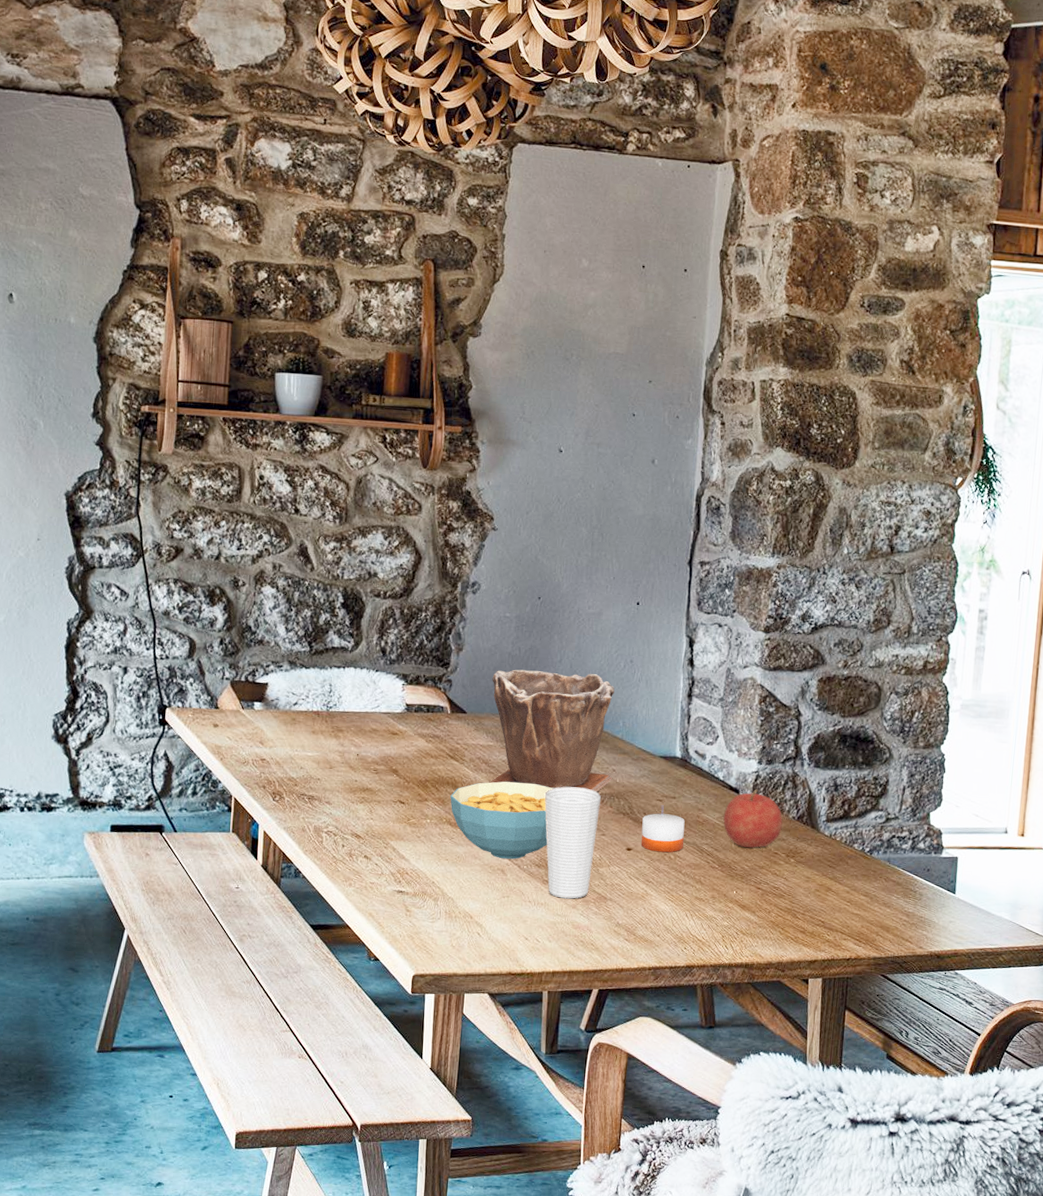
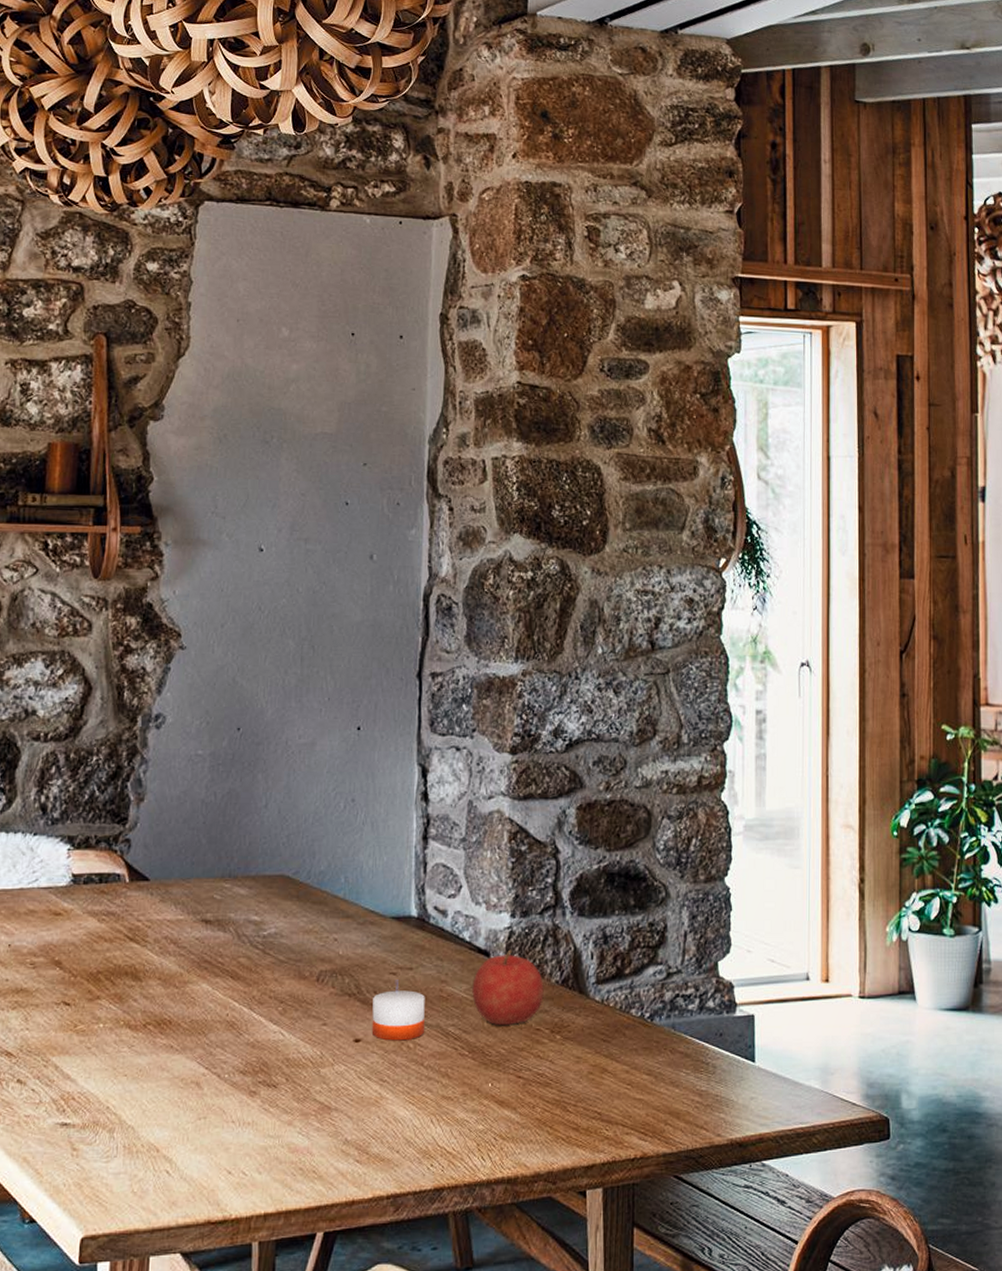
cereal bowl: present [450,781,553,859] -> none [129,964,261,1067]
plant pot: present [489,669,615,792] -> none [179,819,334,969]
cup: present [544,786,601,899] -> none [249,965,320,1113]

